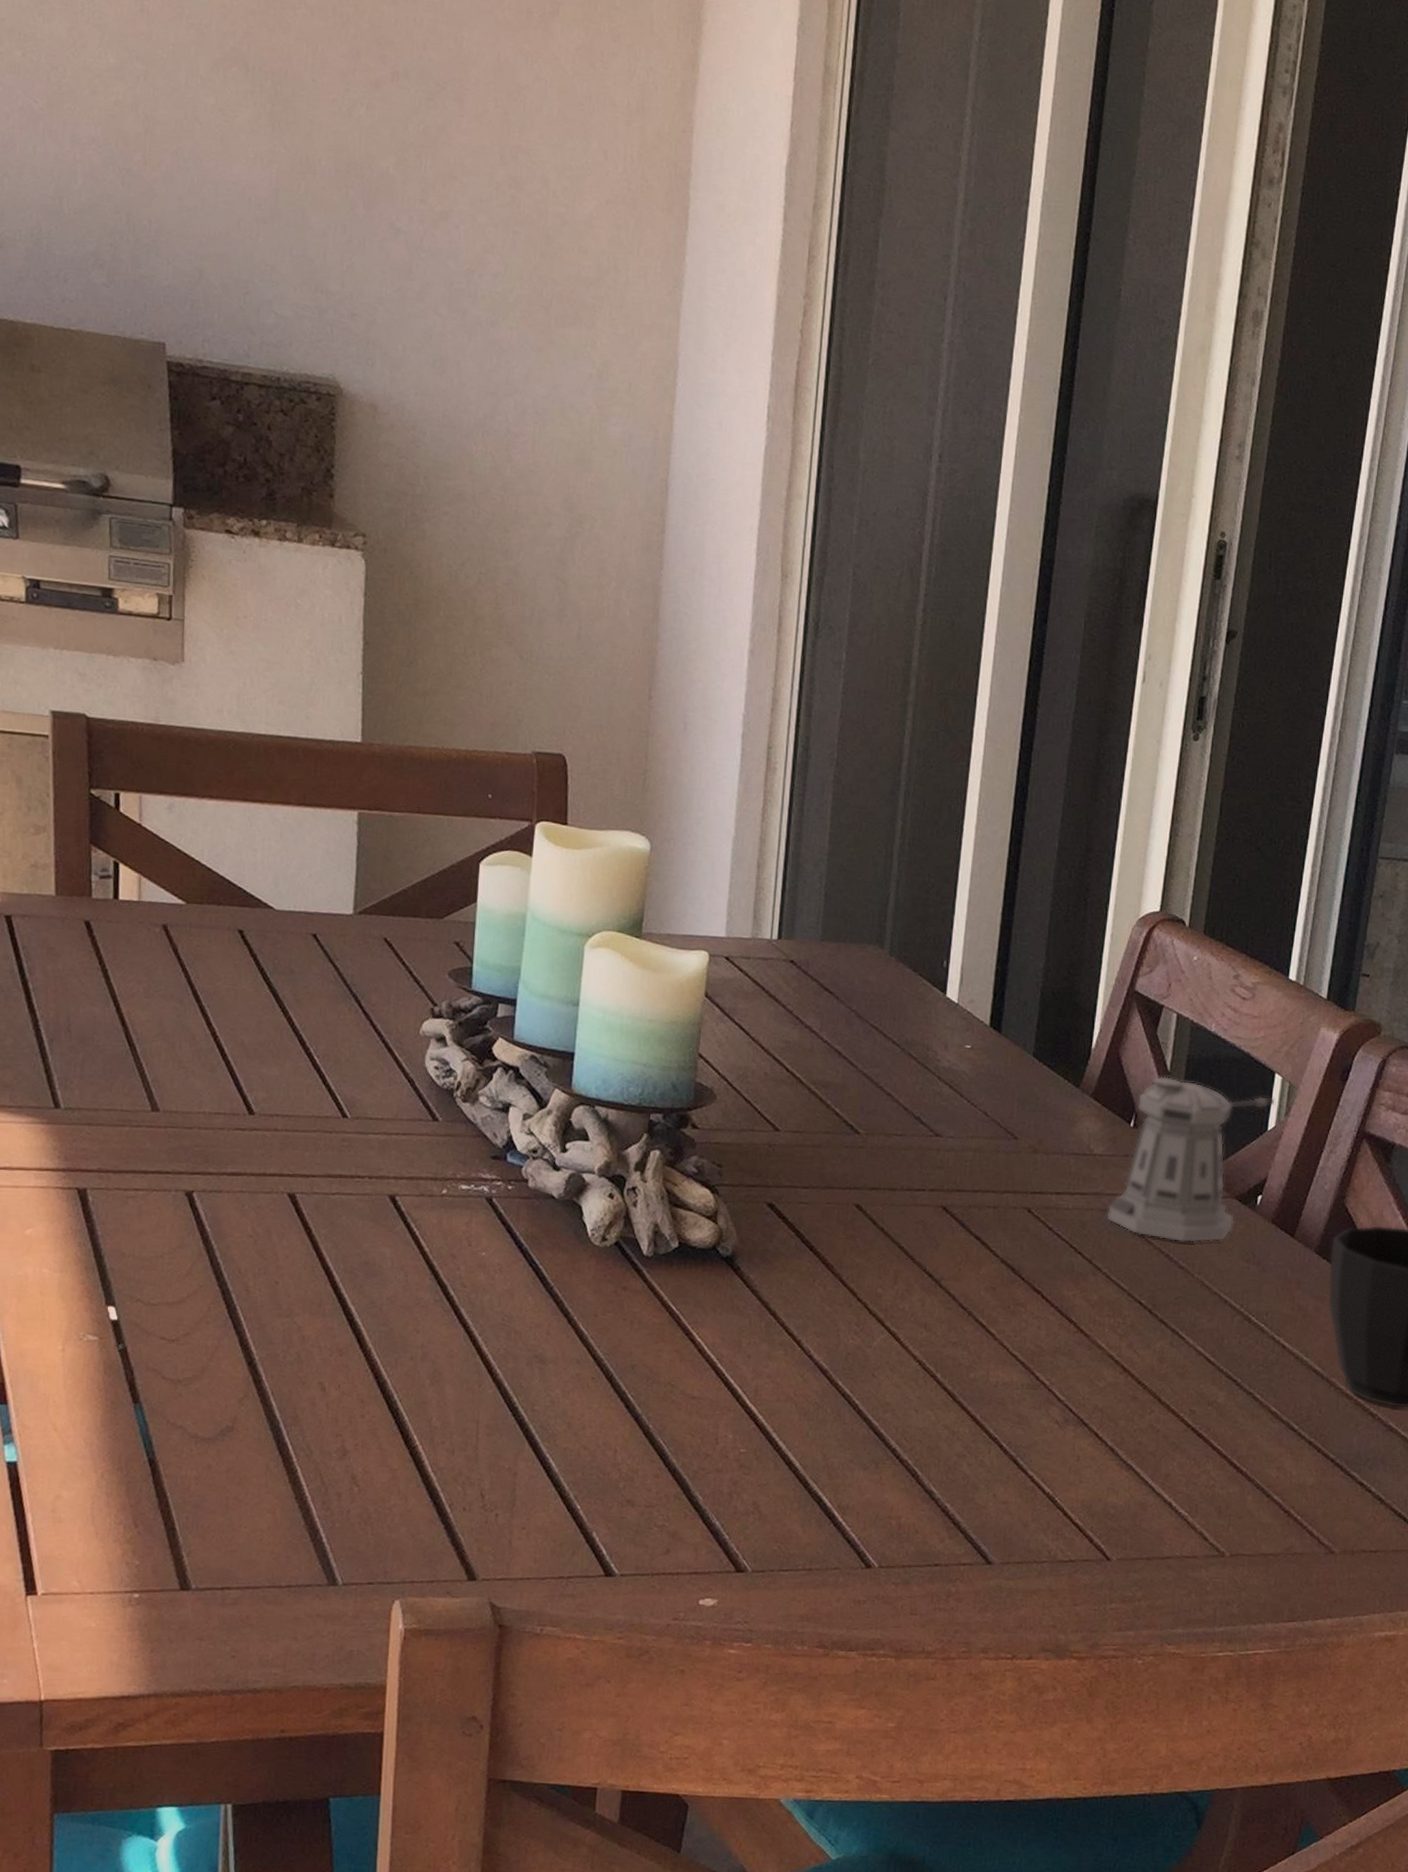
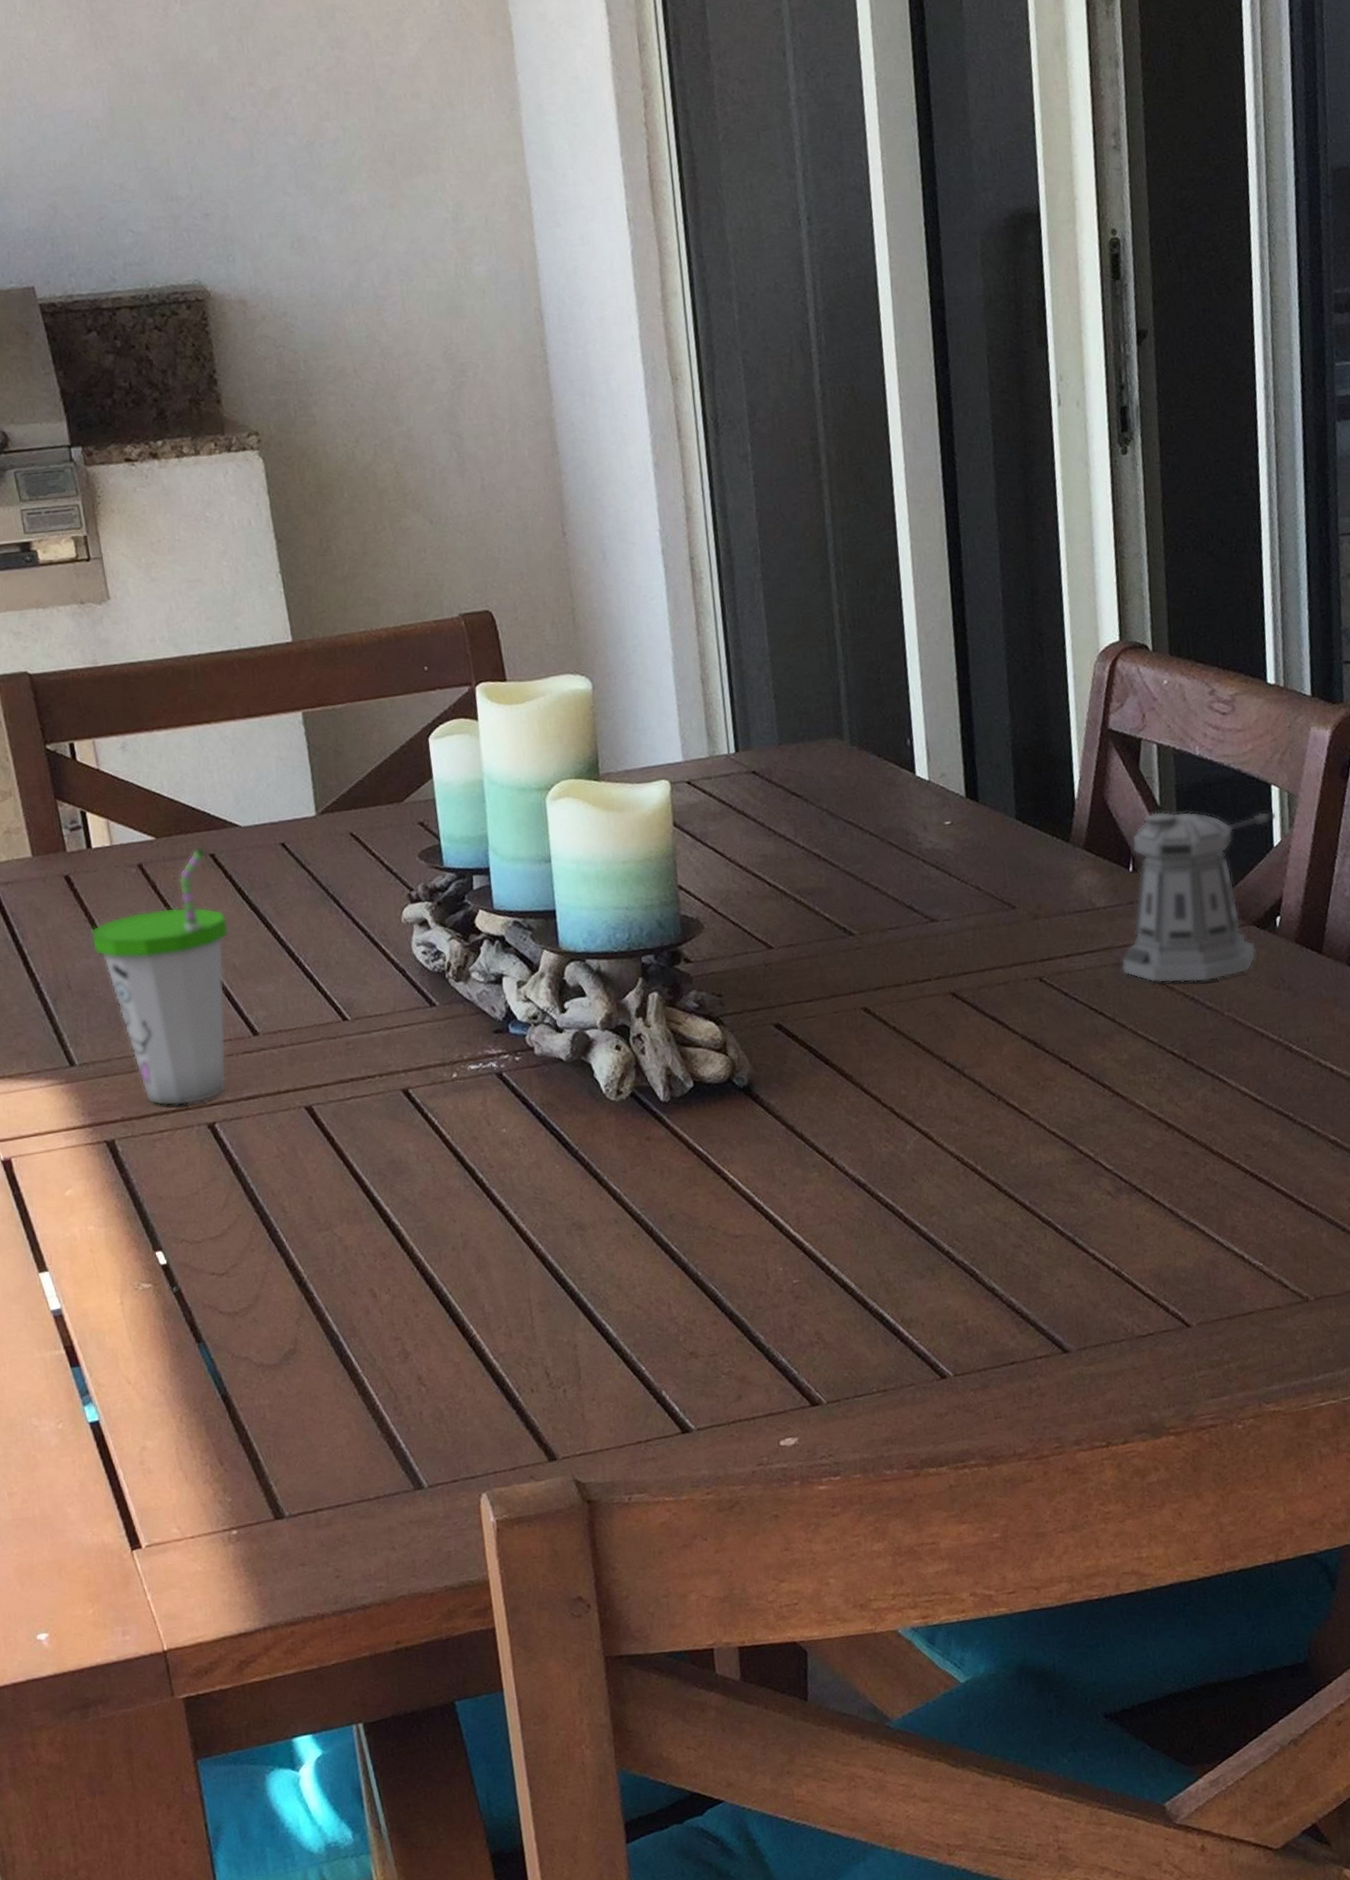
cup: none [100,920,244,1169] -> present [90,846,229,1106]

